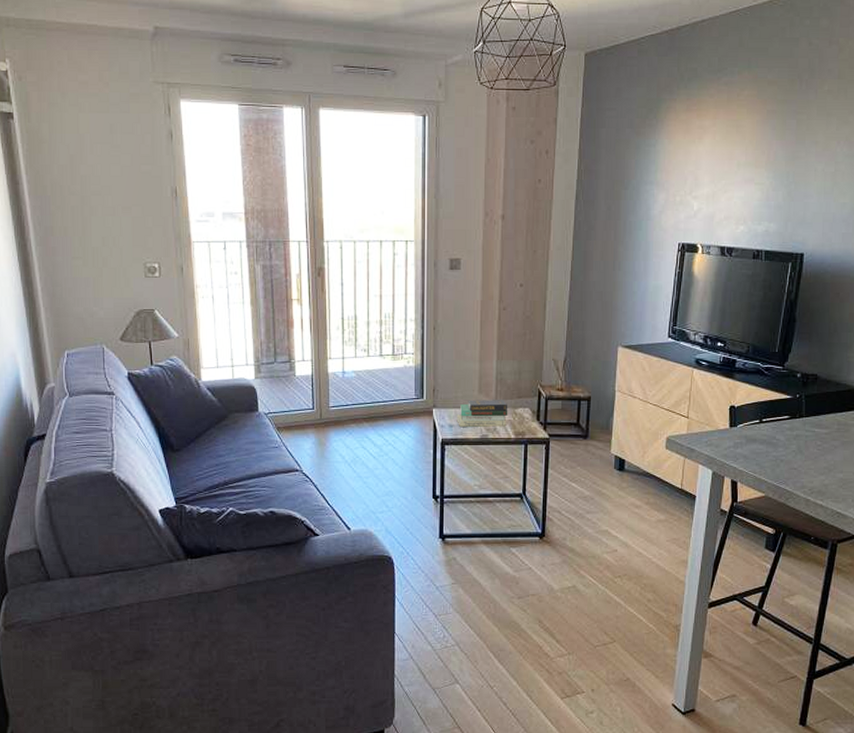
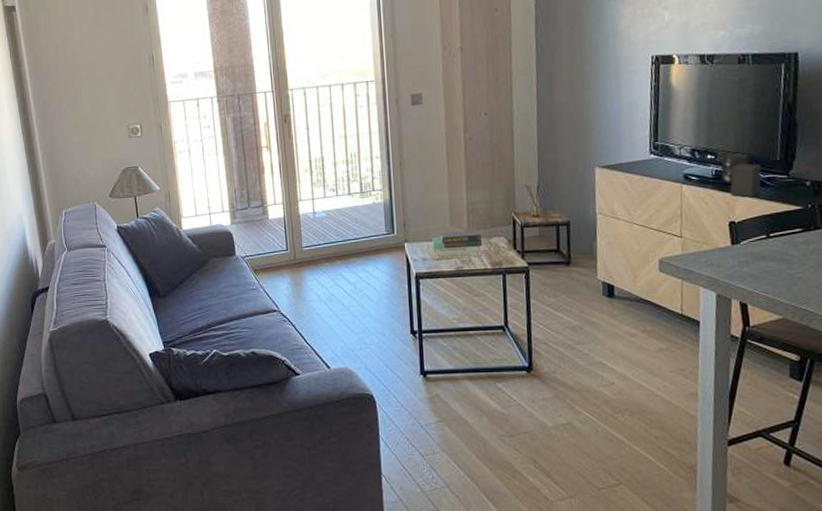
speaker: none [727,343,761,385] -> present [720,153,762,198]

